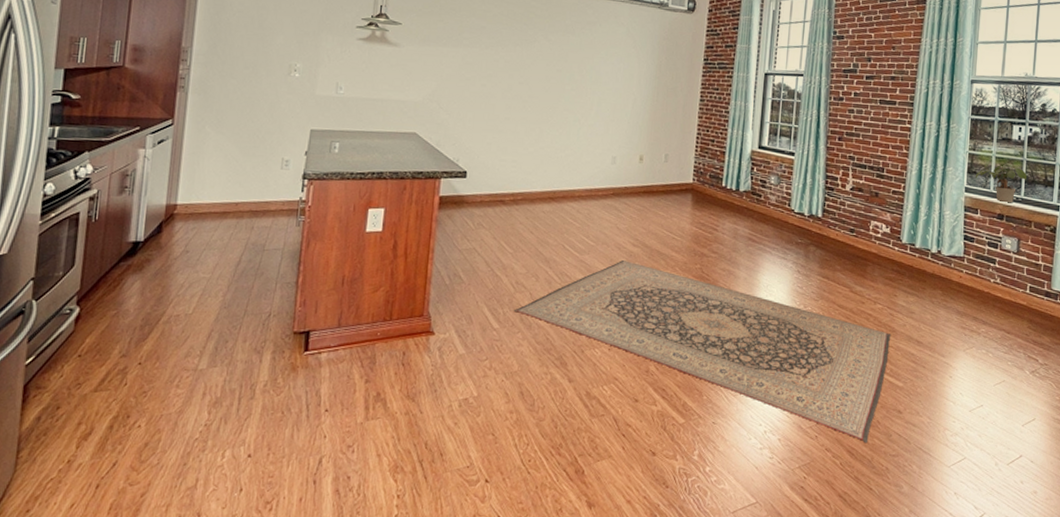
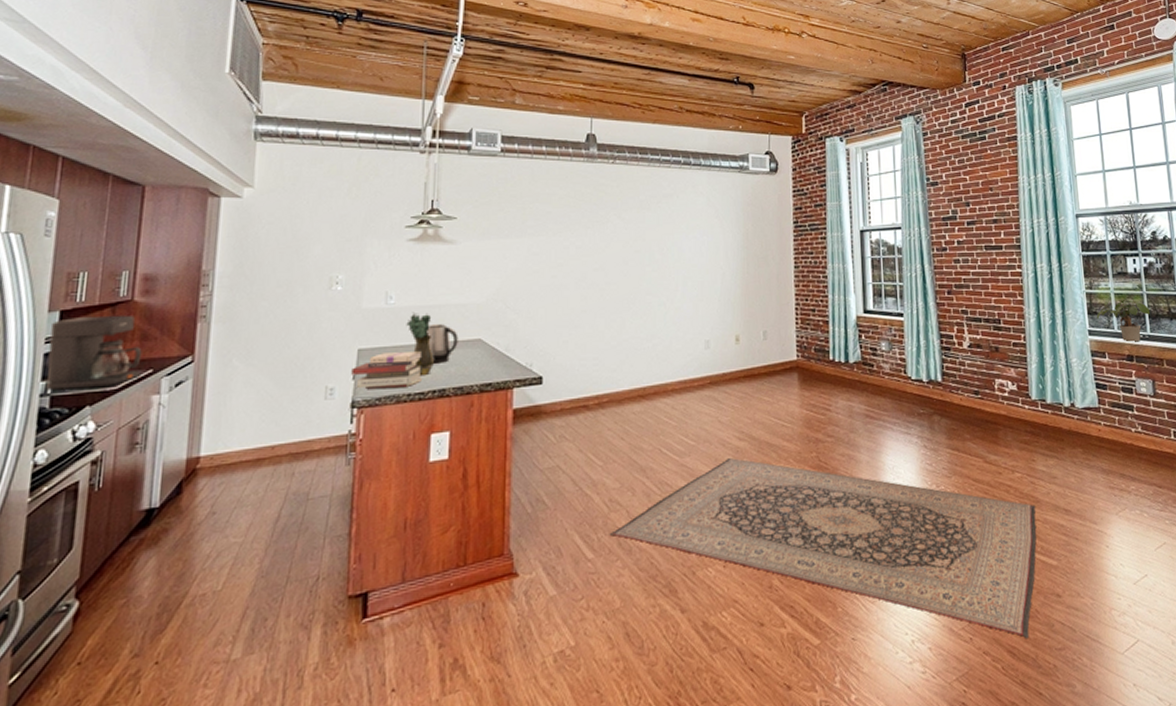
coffee maker: none [52,76,131,138] -> present [45,315,142,390]
books: none [304,135,364,167] -> present [351,351,422,389]
vase: none [352,102,375,159] -> present [406,311,434,377]
kettle: none [370,114,397,150] -> present [427,323,459,363]

